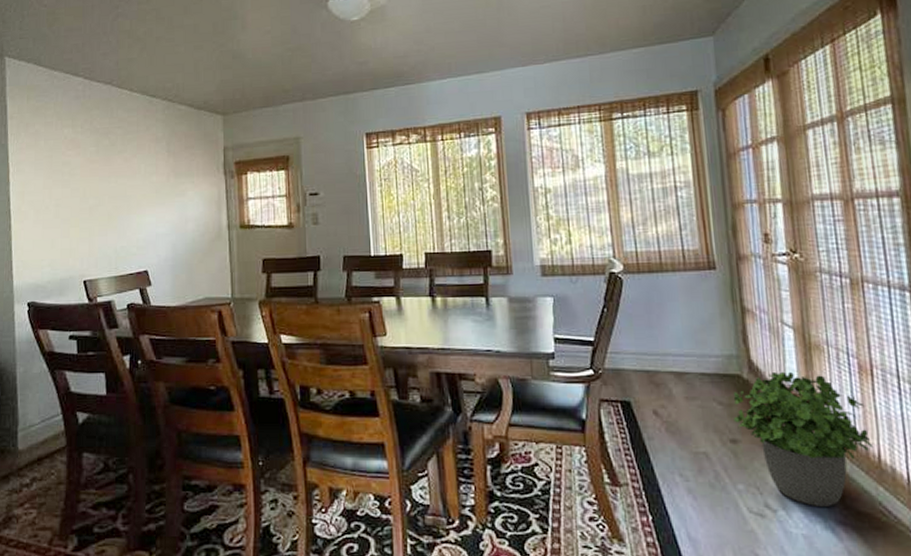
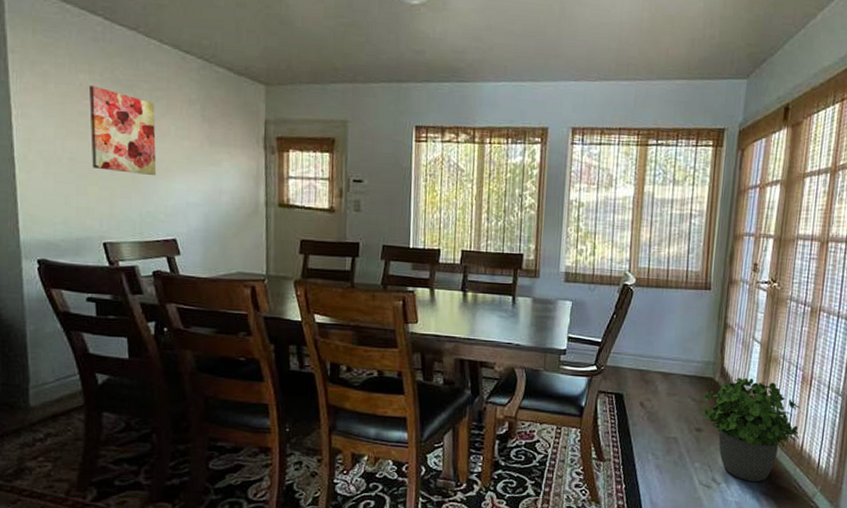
wall art: none [72,137,129,213] -> present [89,86,157,176]

